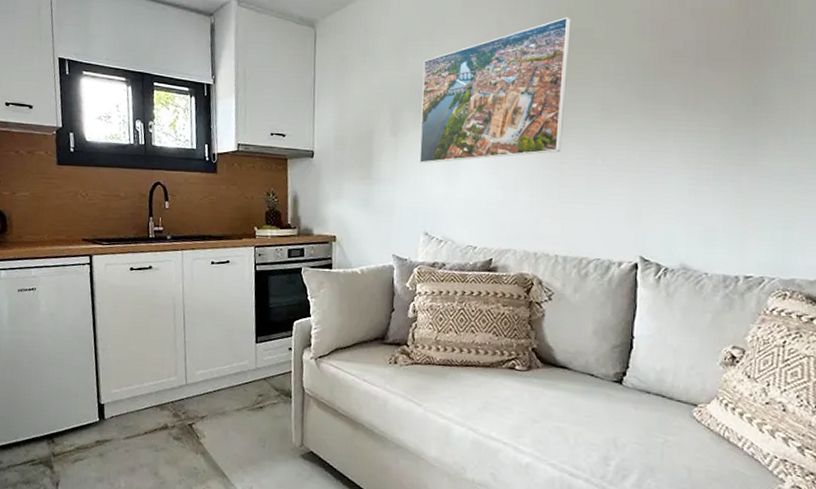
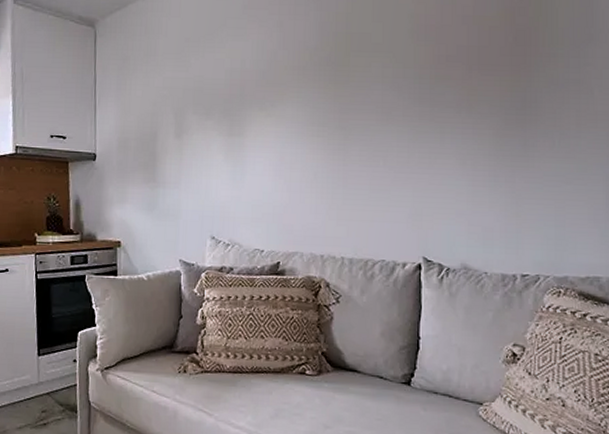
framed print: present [419,17,571,164] -> none [204,21,350,167]

